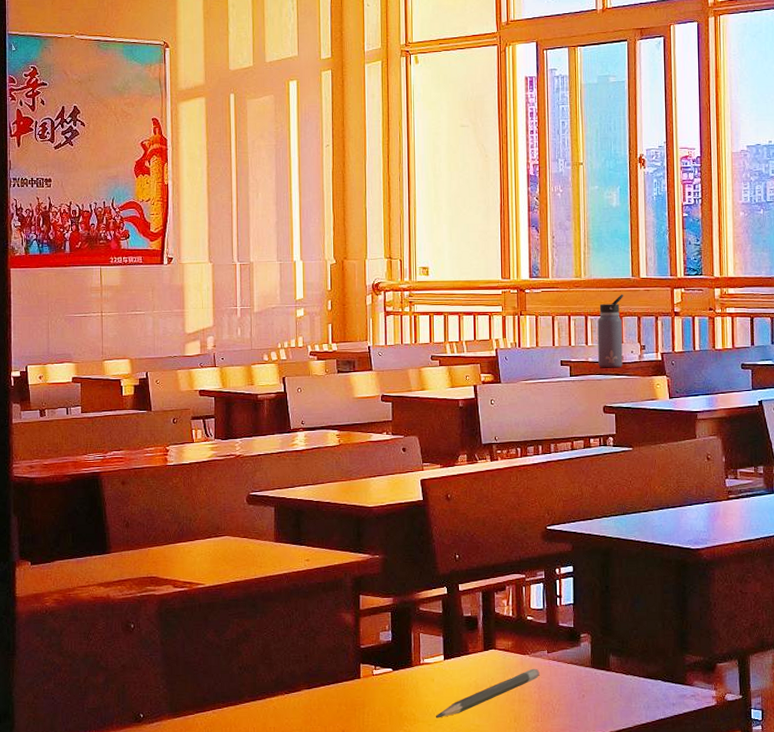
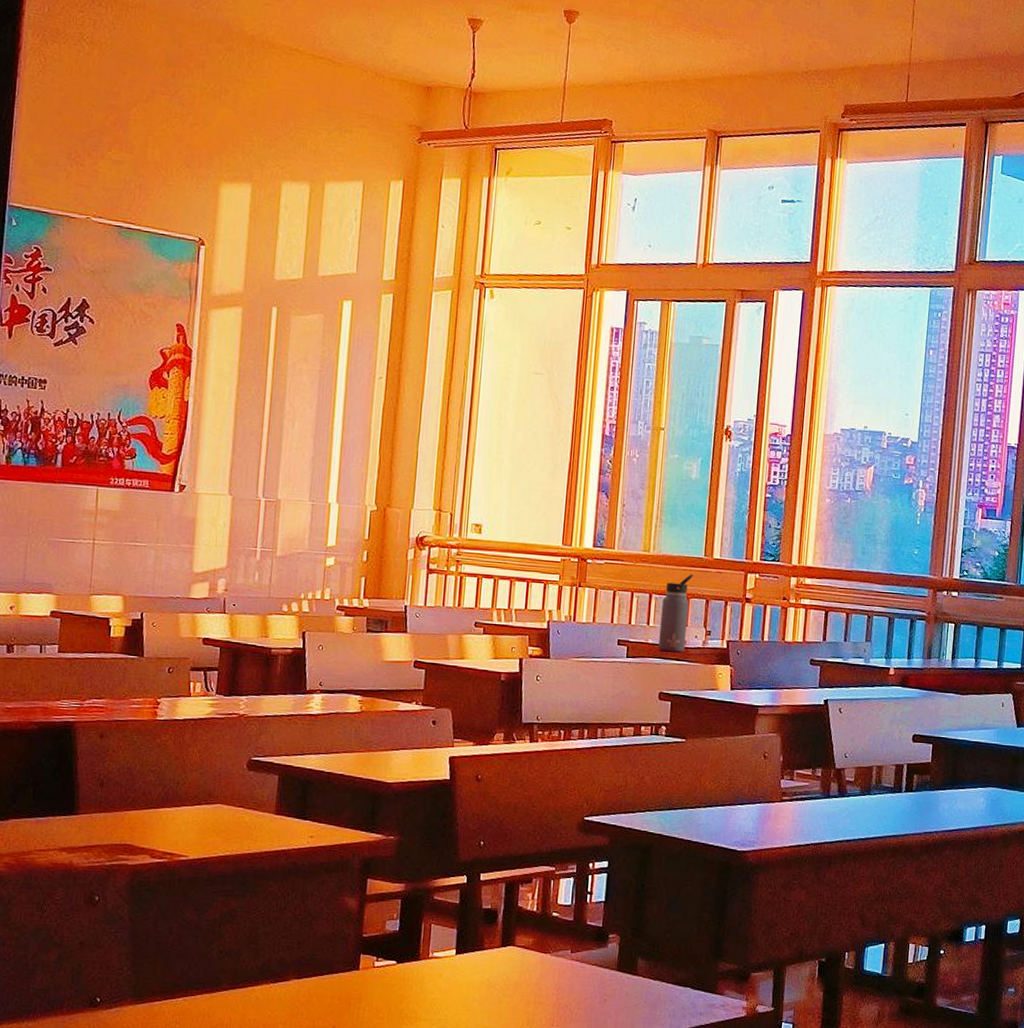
pencil: present [436,668,540,718] -> none [440,968,560,1017]

